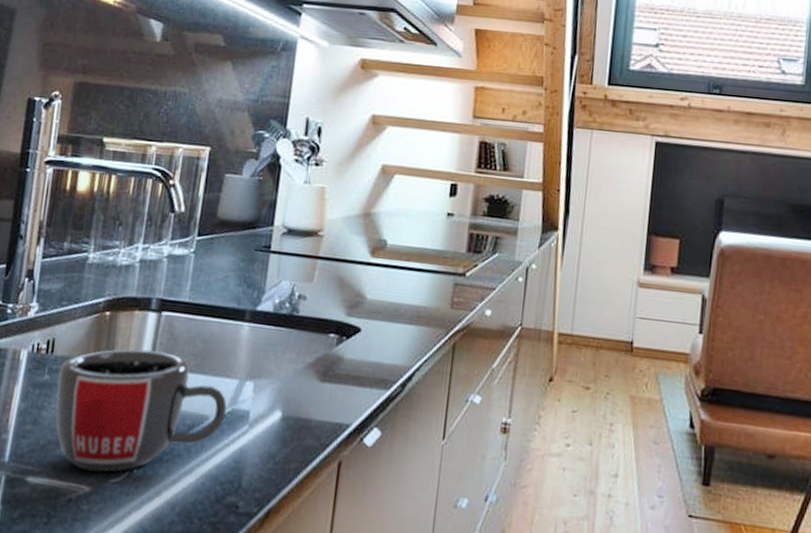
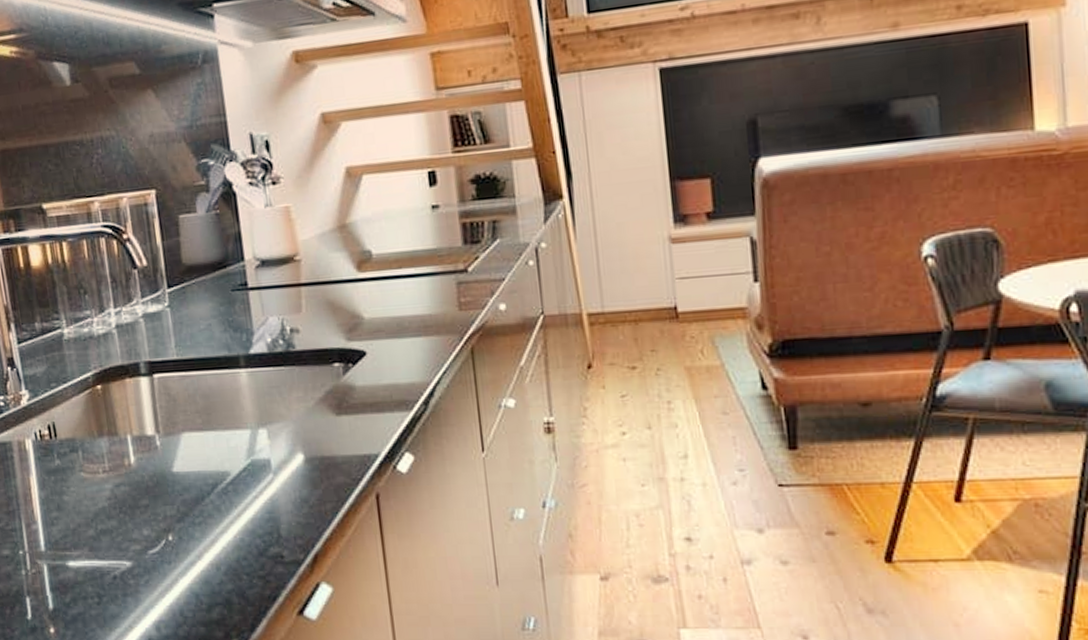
mug: present [56,348,227,472] -> none [68,414,247,546]

